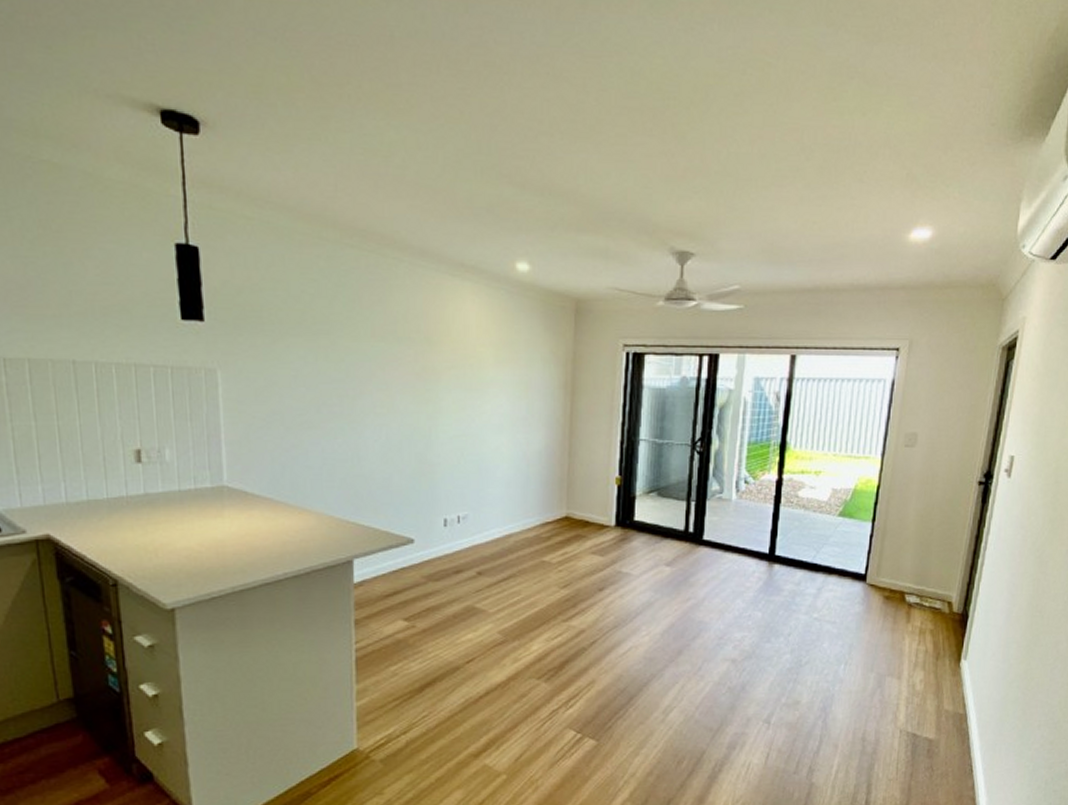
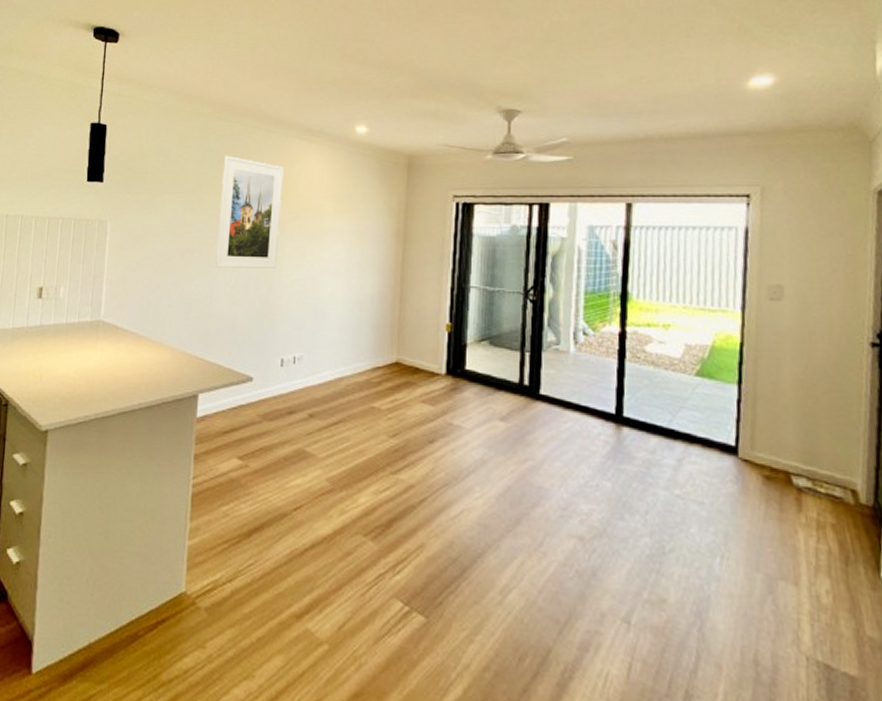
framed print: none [359,291,435,424] -> present [215,155,284,268]

